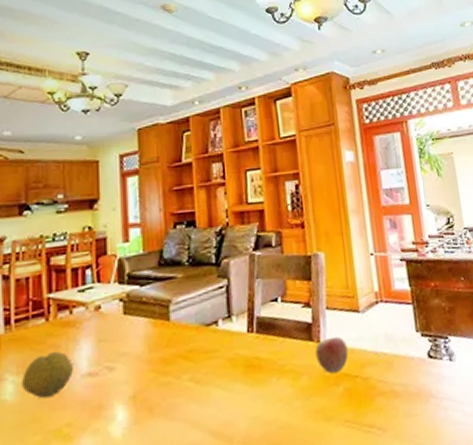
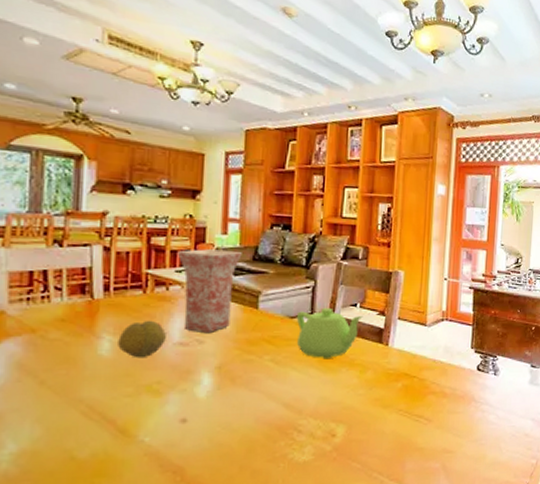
vase: none [78,258,146,359] -> present [177,249,242,334]
teapot: none [212,307,286,370] -> present [296,307,363,360]
apple: present [315,336,349,373] -> none [383,342,411,371]

